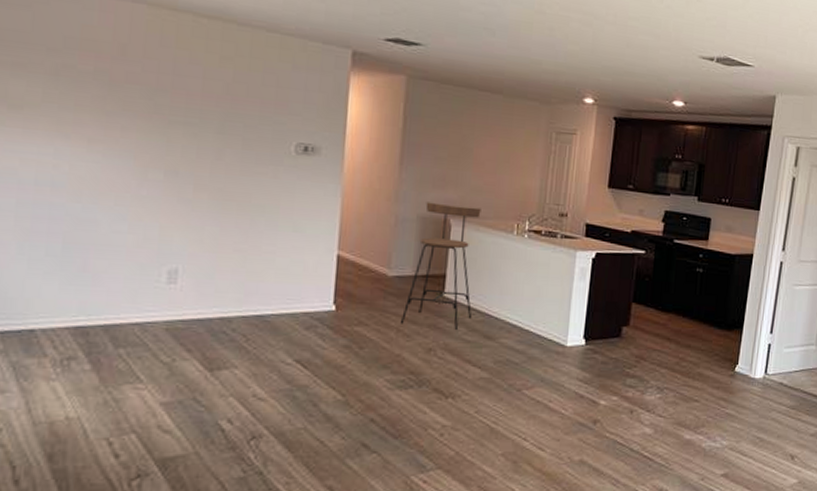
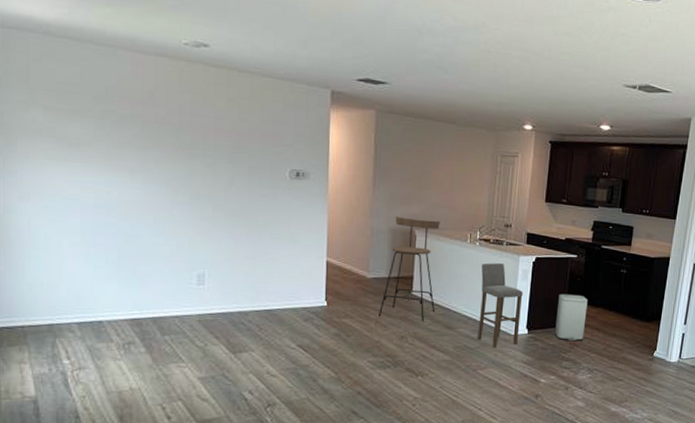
bar stool: none [524,259,580,363] -> present [478,263,523,348]
pedal bin: none [618,296,658,353] -> present [555,294,588,341]

